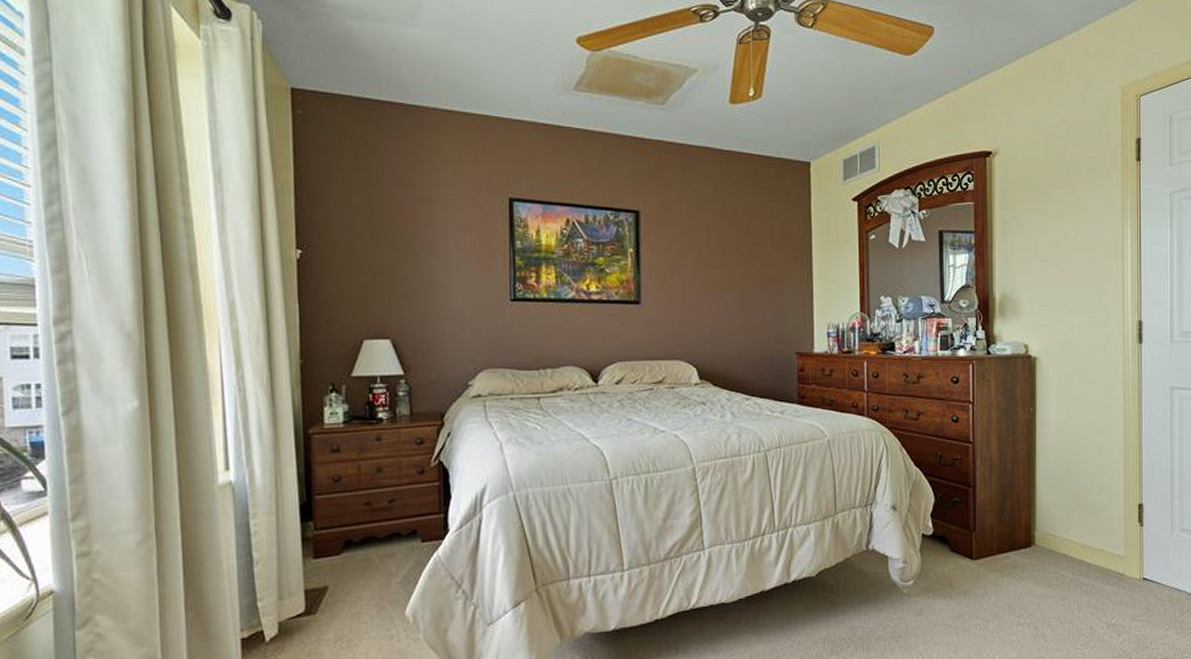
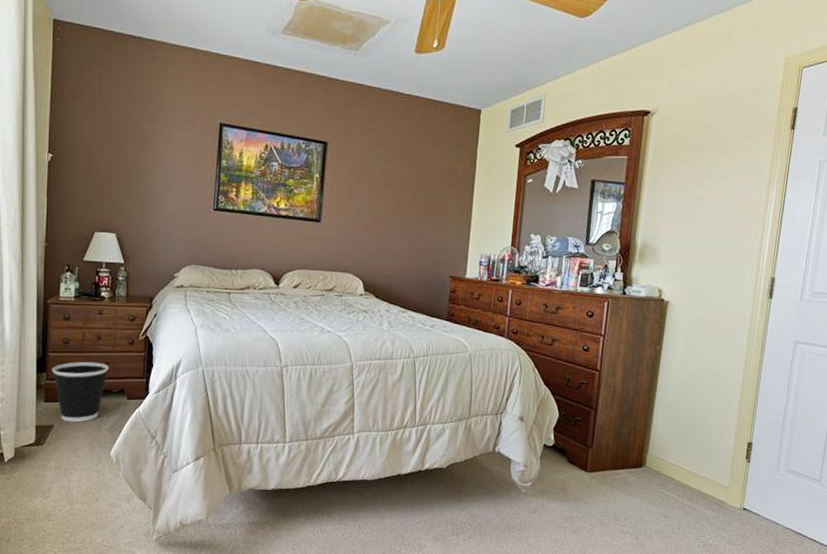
wastebasket: none [320,500,395,580] -> present [52,361,109,423]

